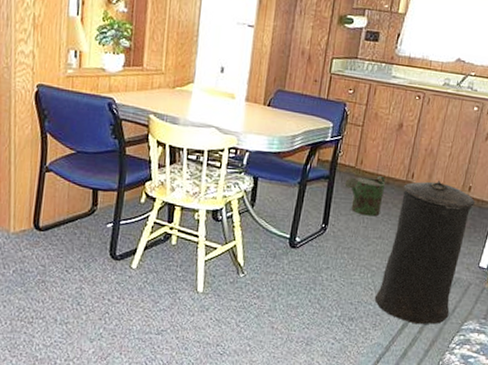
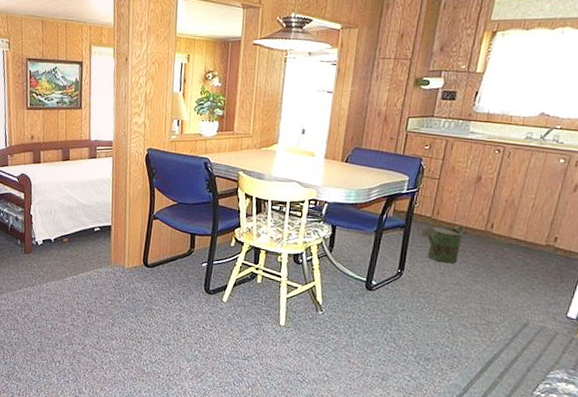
trash can: present [374,181,476,325] -> none [451,231,563,371]

